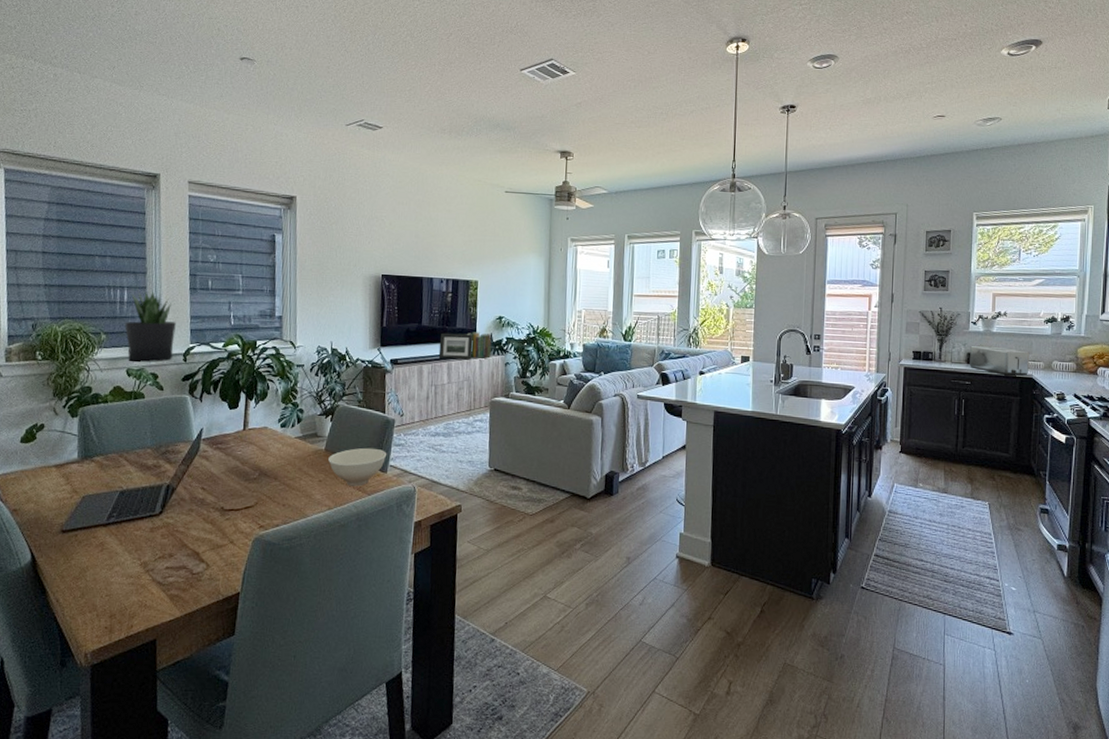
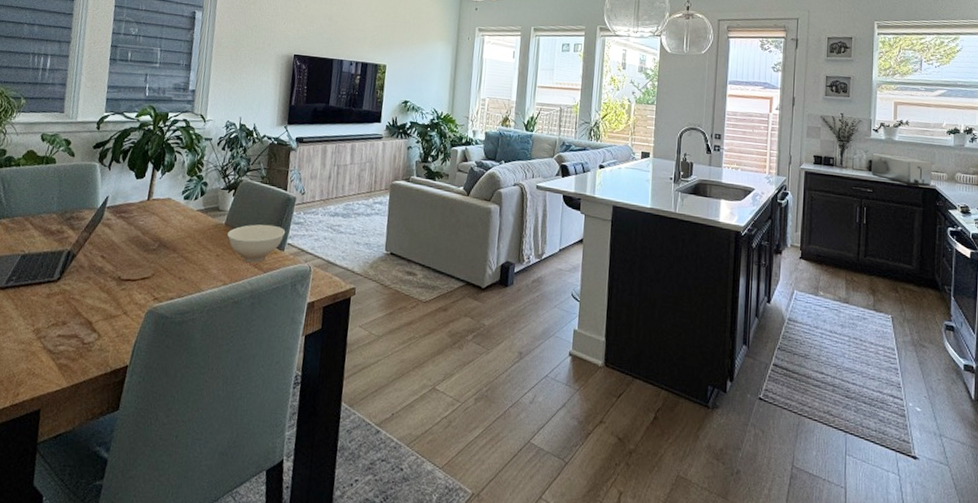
planter: present [125,290,176,363] -> none [44,58,94,129]
picture frame: present [438,333,473,360] -> none [343,114,379,142]
books: present [467,332,492,359] -> none [372,114,397,142]

